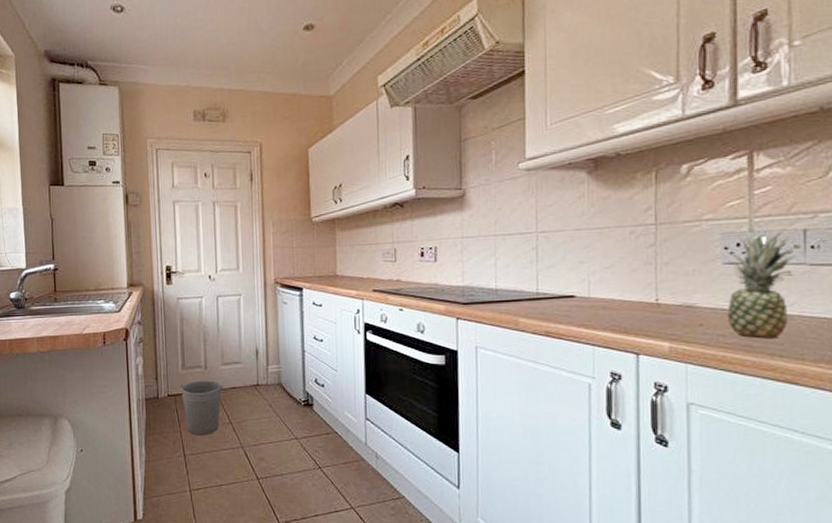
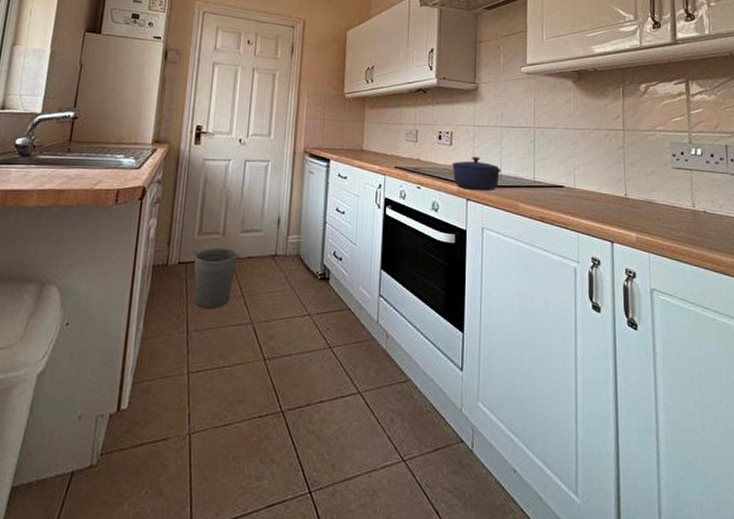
cooking pot: none [437,271,497,309] -> present [451,156,501,191]
fruit: present [727,231,799,339] -> none [675,143,723,235]

